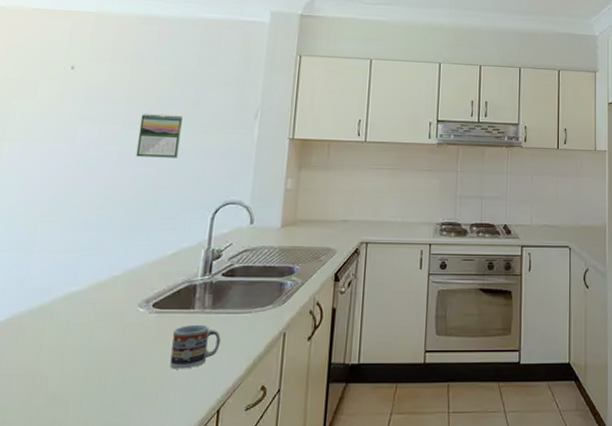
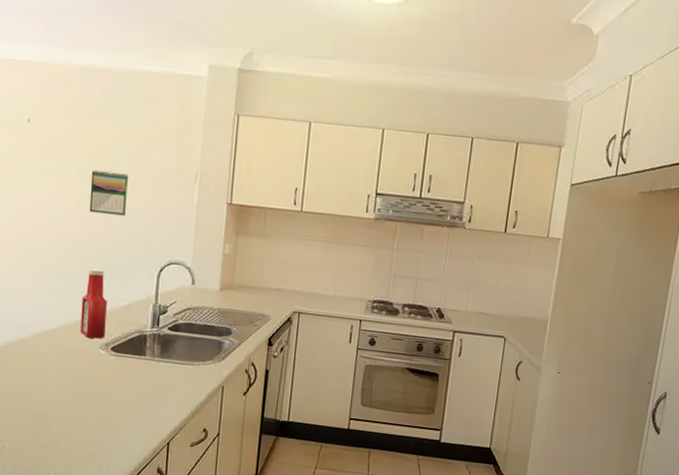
ketchup bottle: none [115,217,151,295] -> present [80,269,107,339]
cup: present [170,324,221,369] -> none [128,369,169,406]

